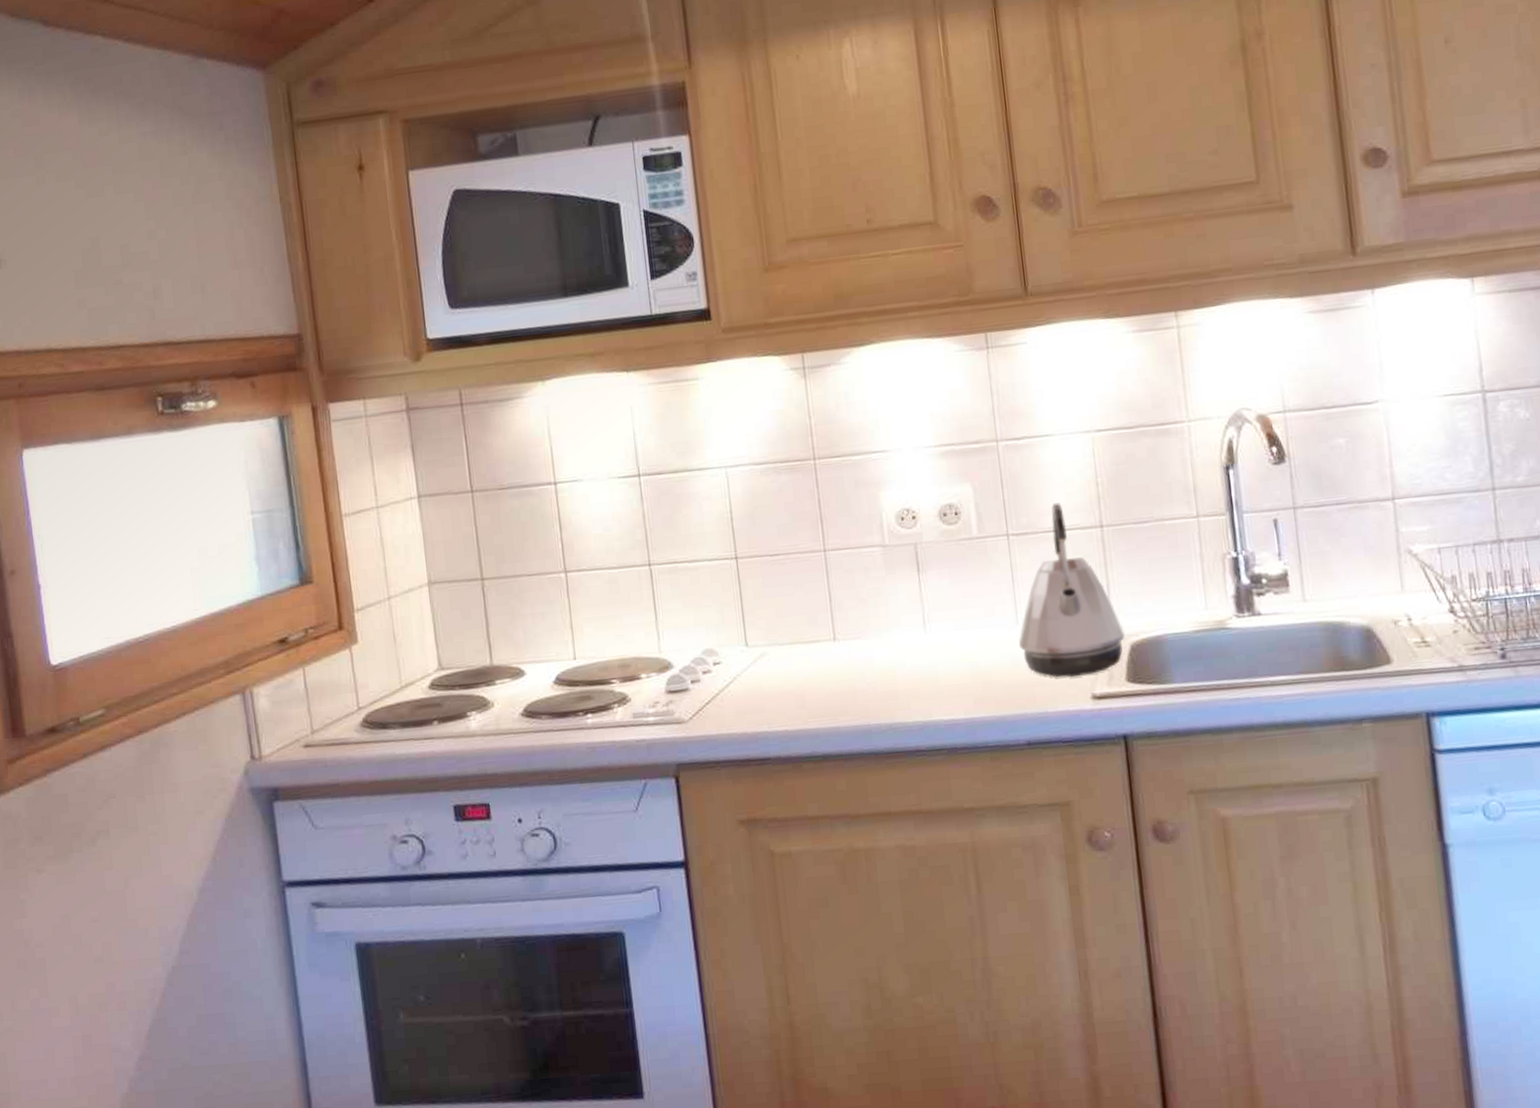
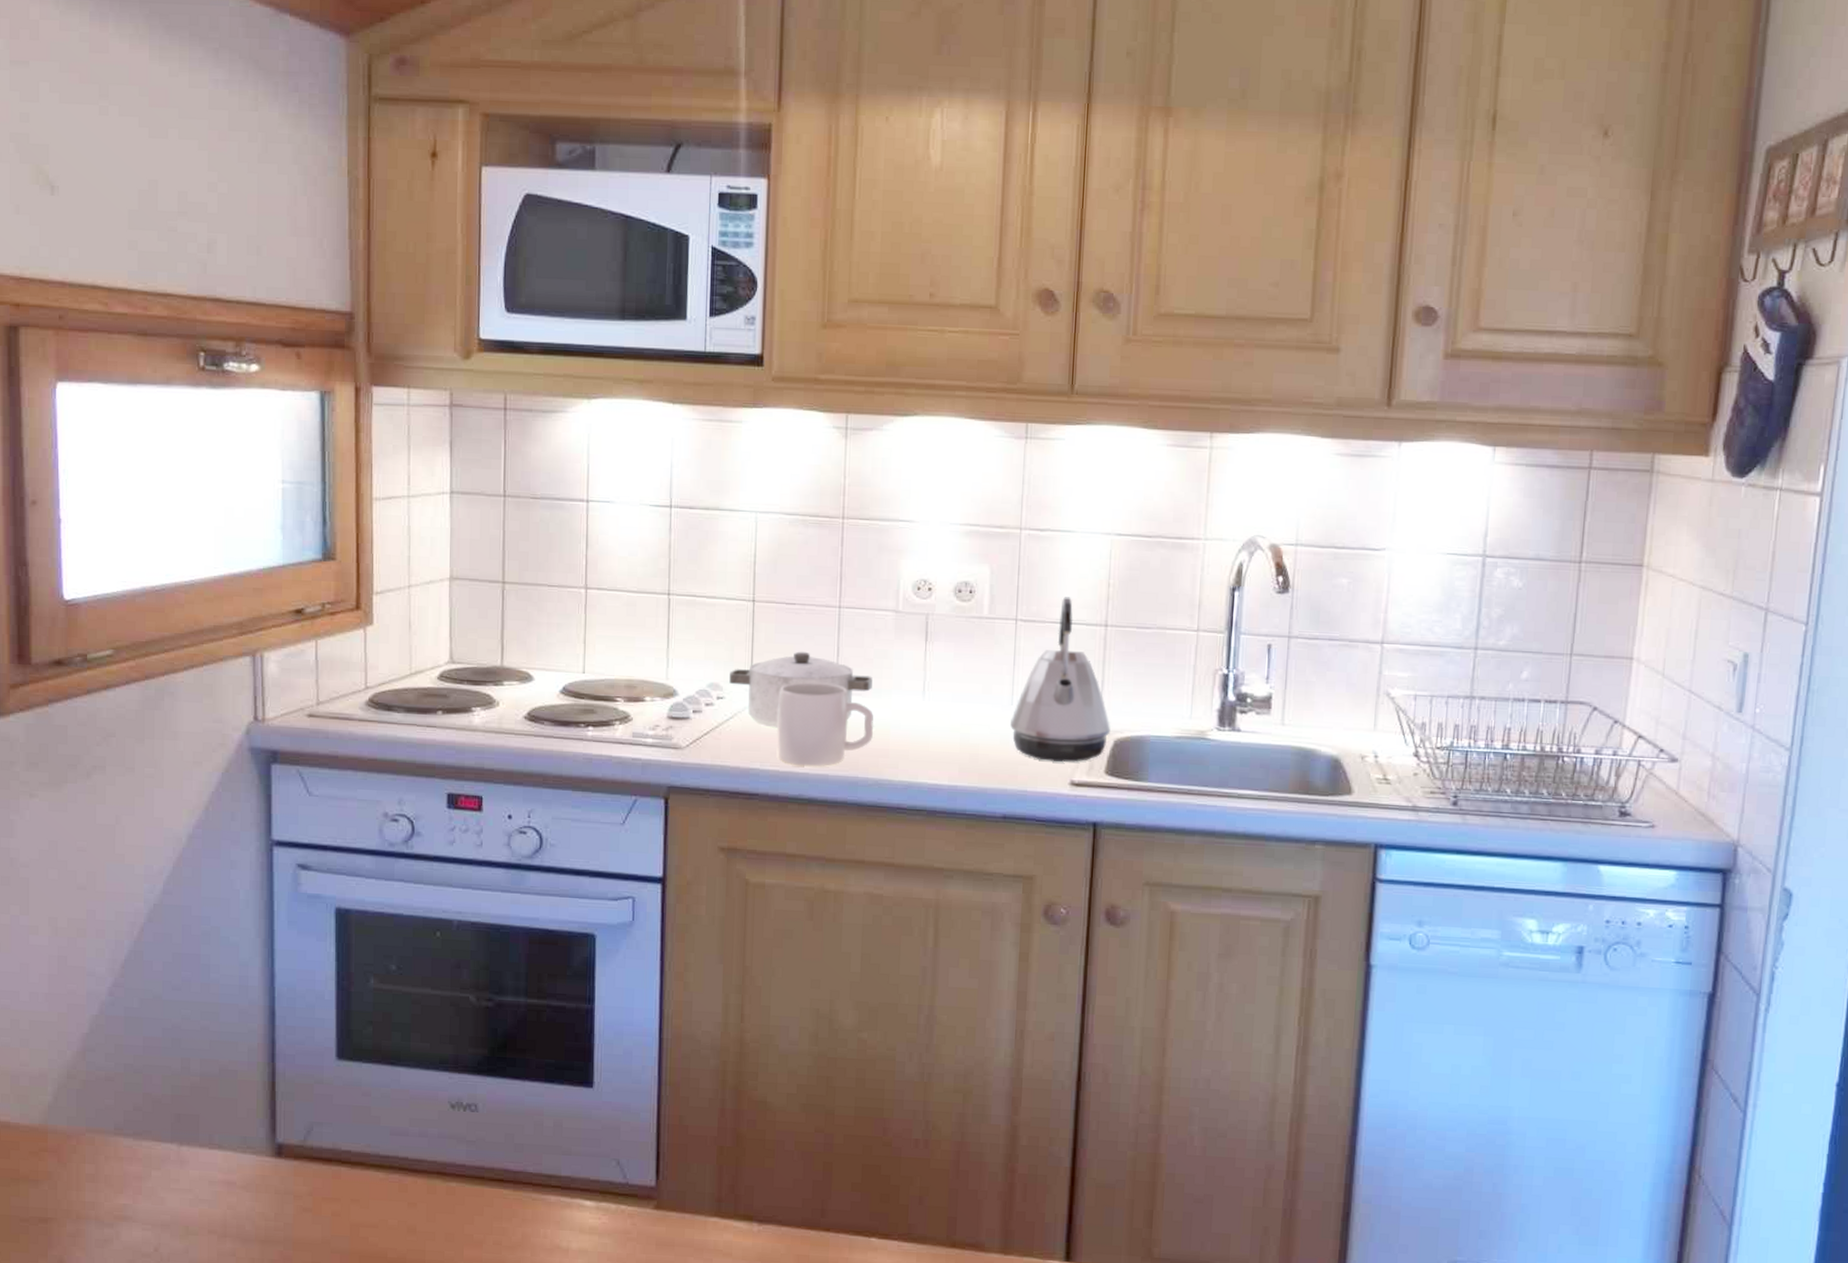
cooking pot: none [722,602,871,687] -> present [729,651,873,728]
mug: none [776,631,879,723] -> present [777,682,874,767]

